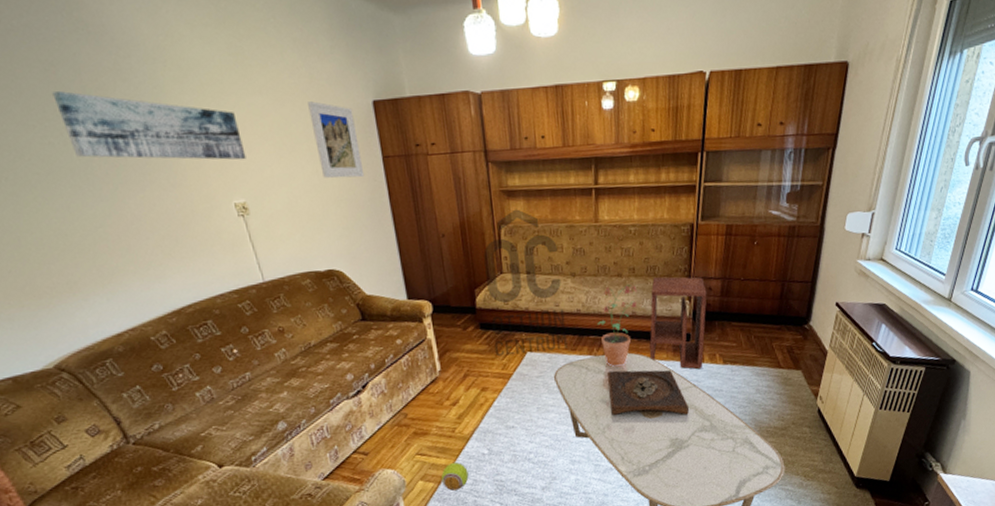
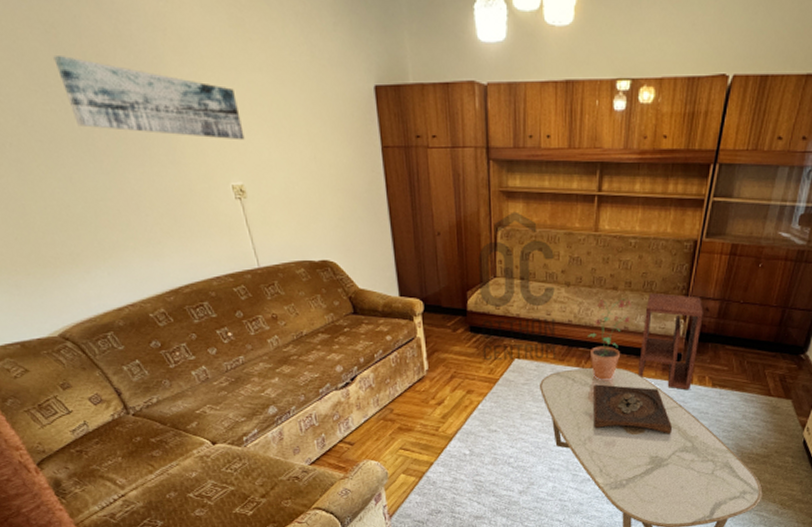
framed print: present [308,101,365,178] -> none [308,82,363,166]
ball: present [441,462,469,491] -> none [423,460,449,486]

